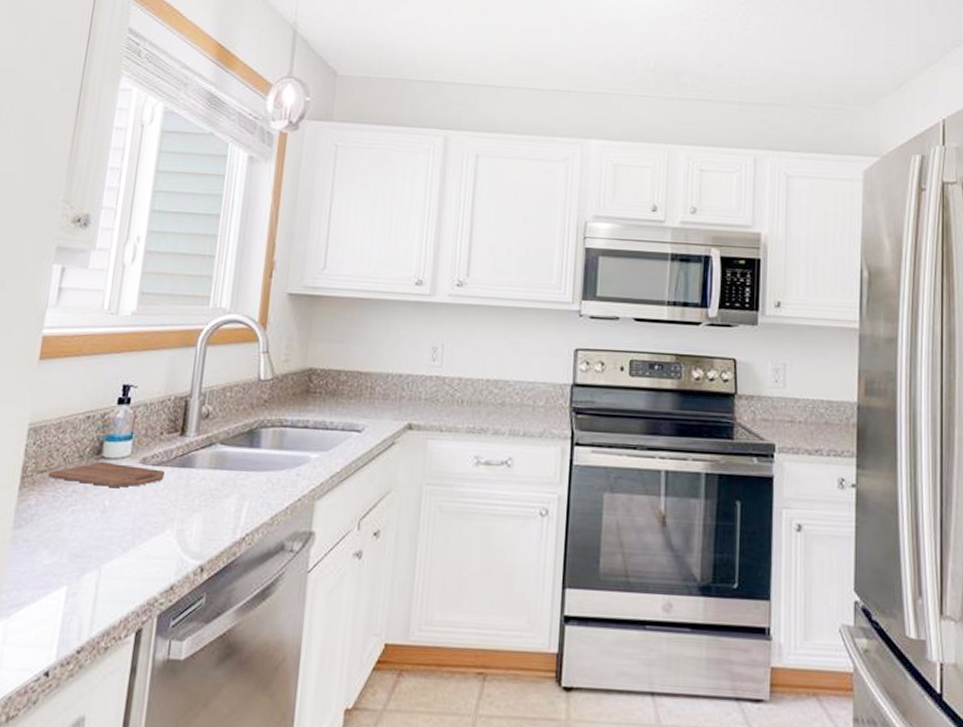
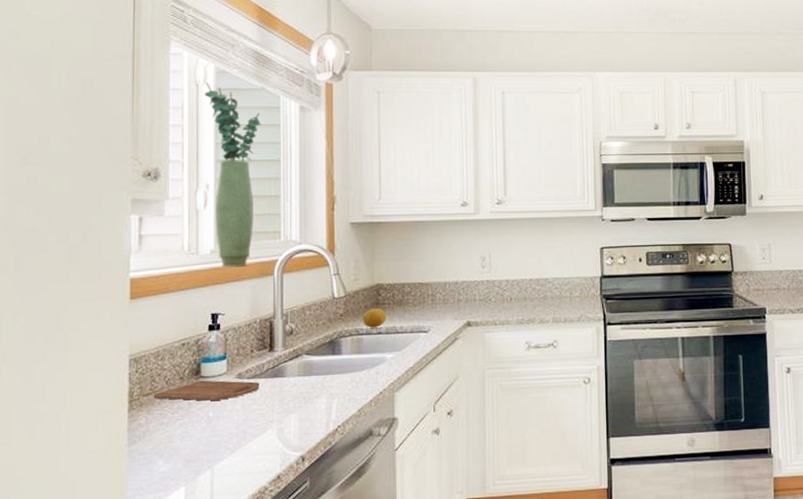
vase: none [139,123,205,334] -> present [205,82,261,267]
fruit: none [288,397,316,420] -> present [362,308,386,328]

